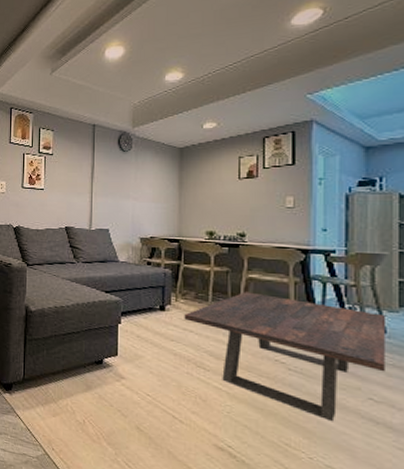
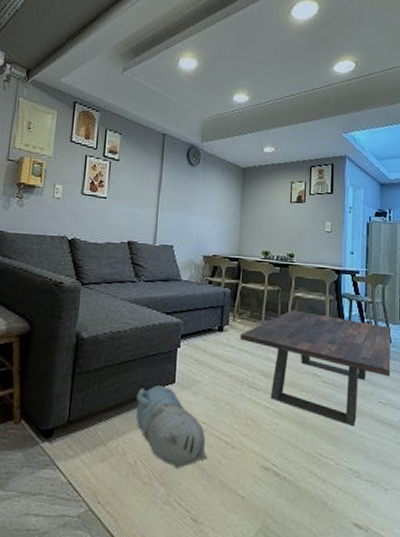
plush toy: none [80,356,155,434] -> present [135,385,208,470]

